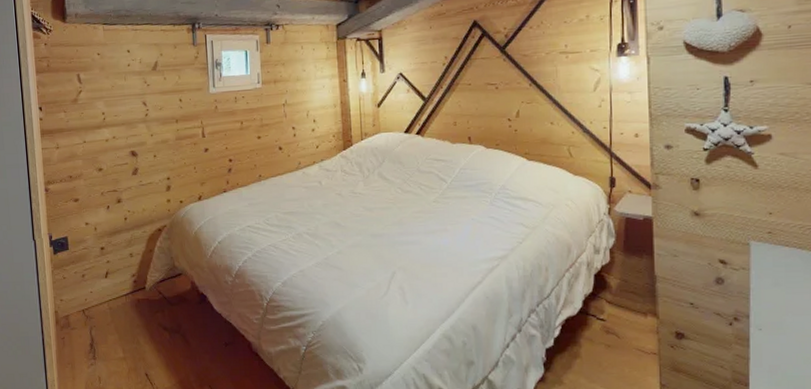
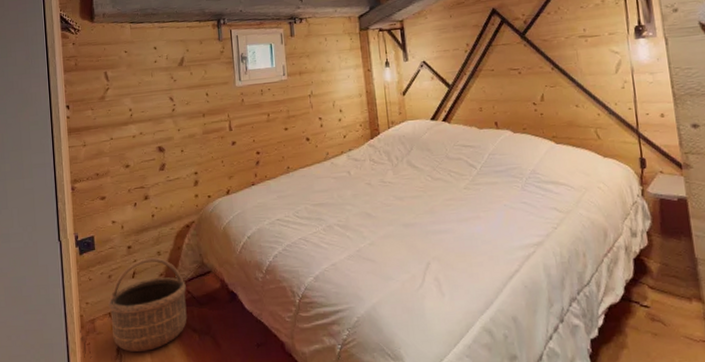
basket: none [82,258,158,347] -> present [108,257,187,352]

